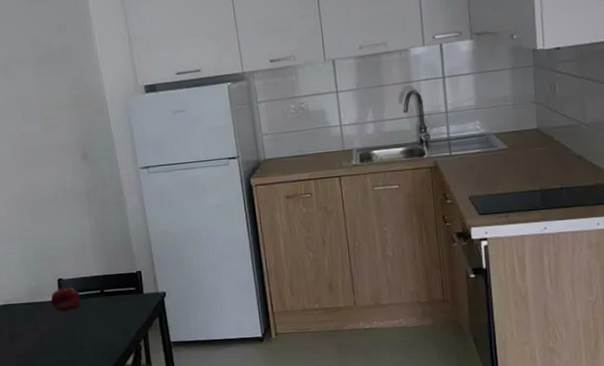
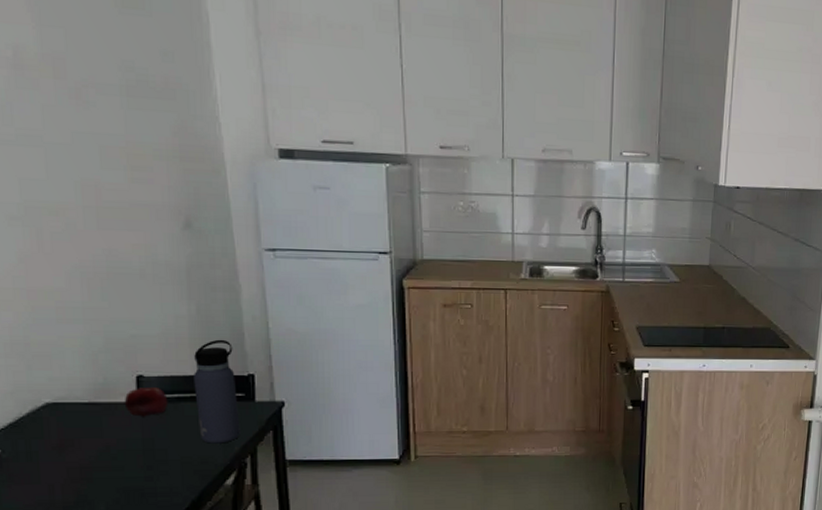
water bottle: none [96,244,135,331] -> present [194,339,241,444]

